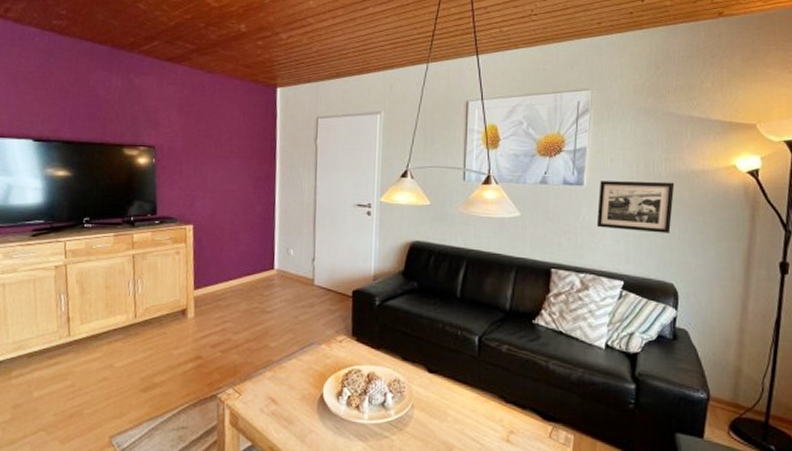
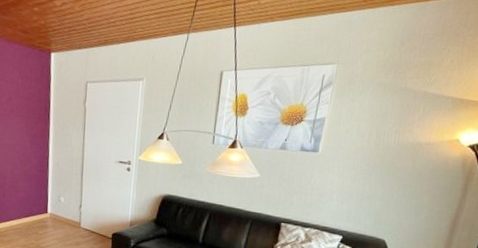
picture frame: present [596,181,675,234] -> none [325,149,401,198]

